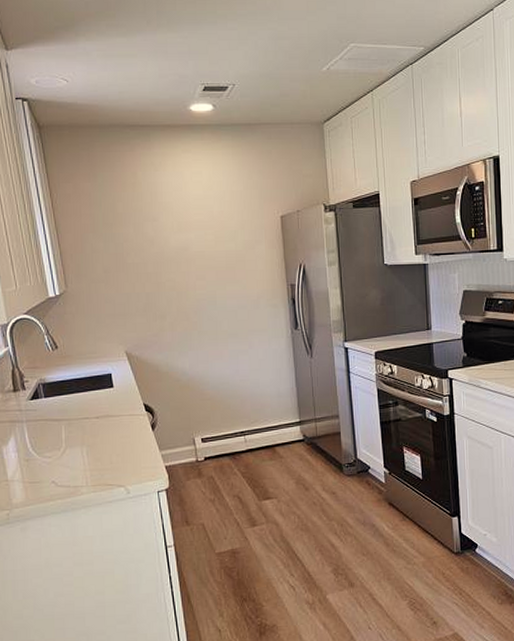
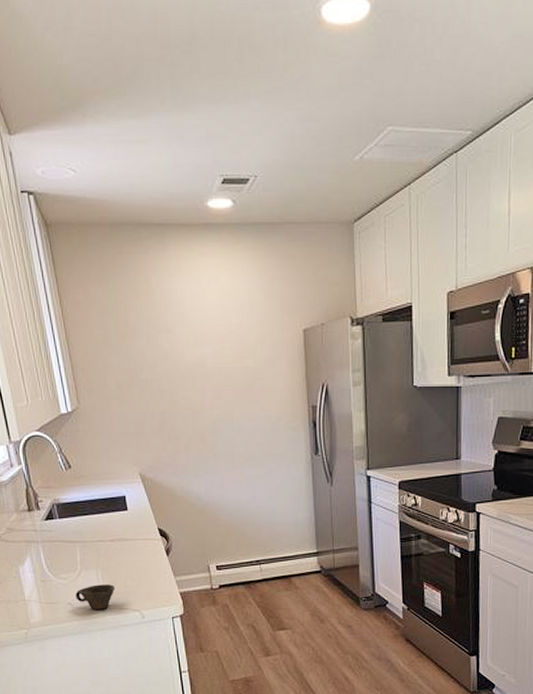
cup: none [60,461,101,487] -> present [75,584,116,610]

